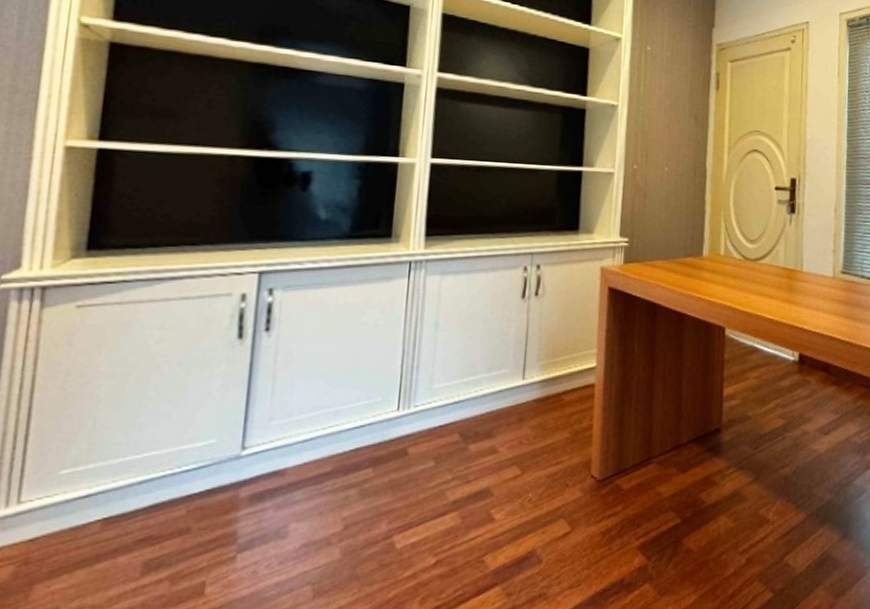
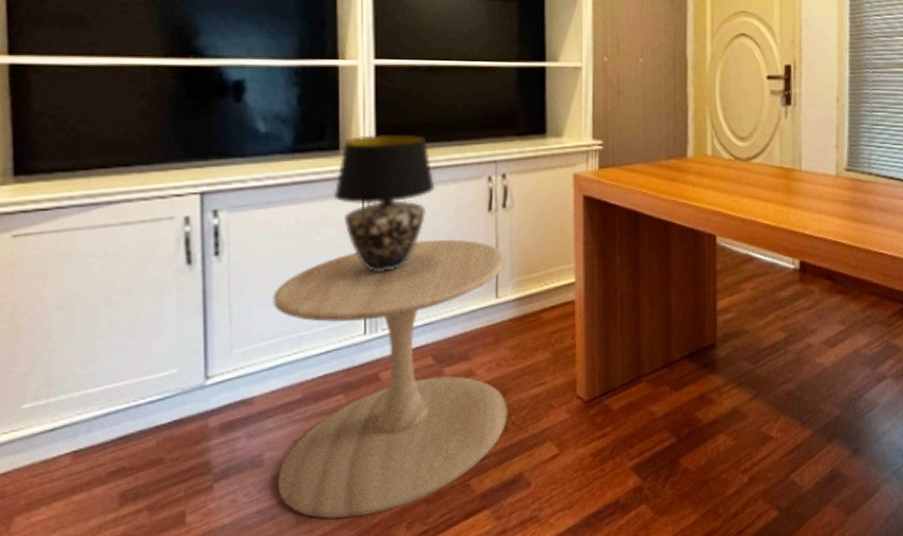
side table: none [298,322,535,593] -> present [273,239,508,519]
table lamp: none [381,225,476,351] -> present [333,135,435,271]

